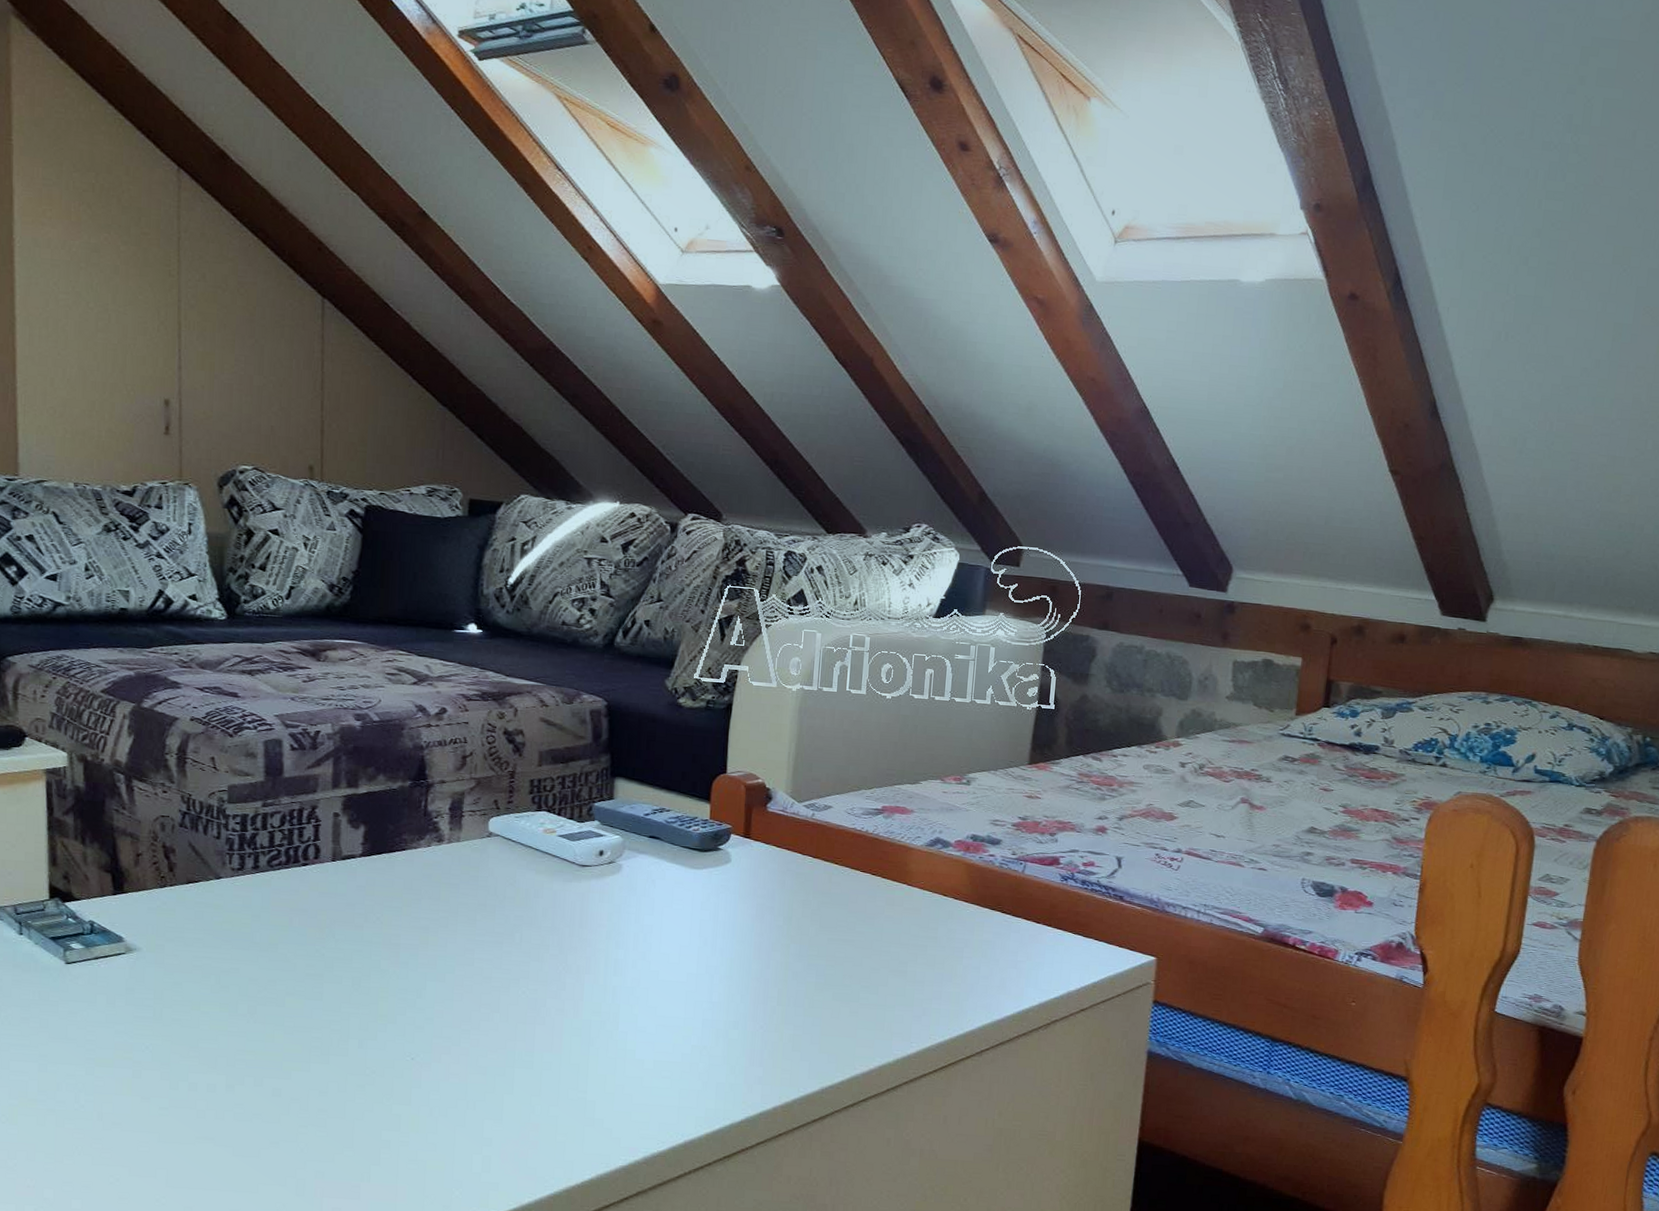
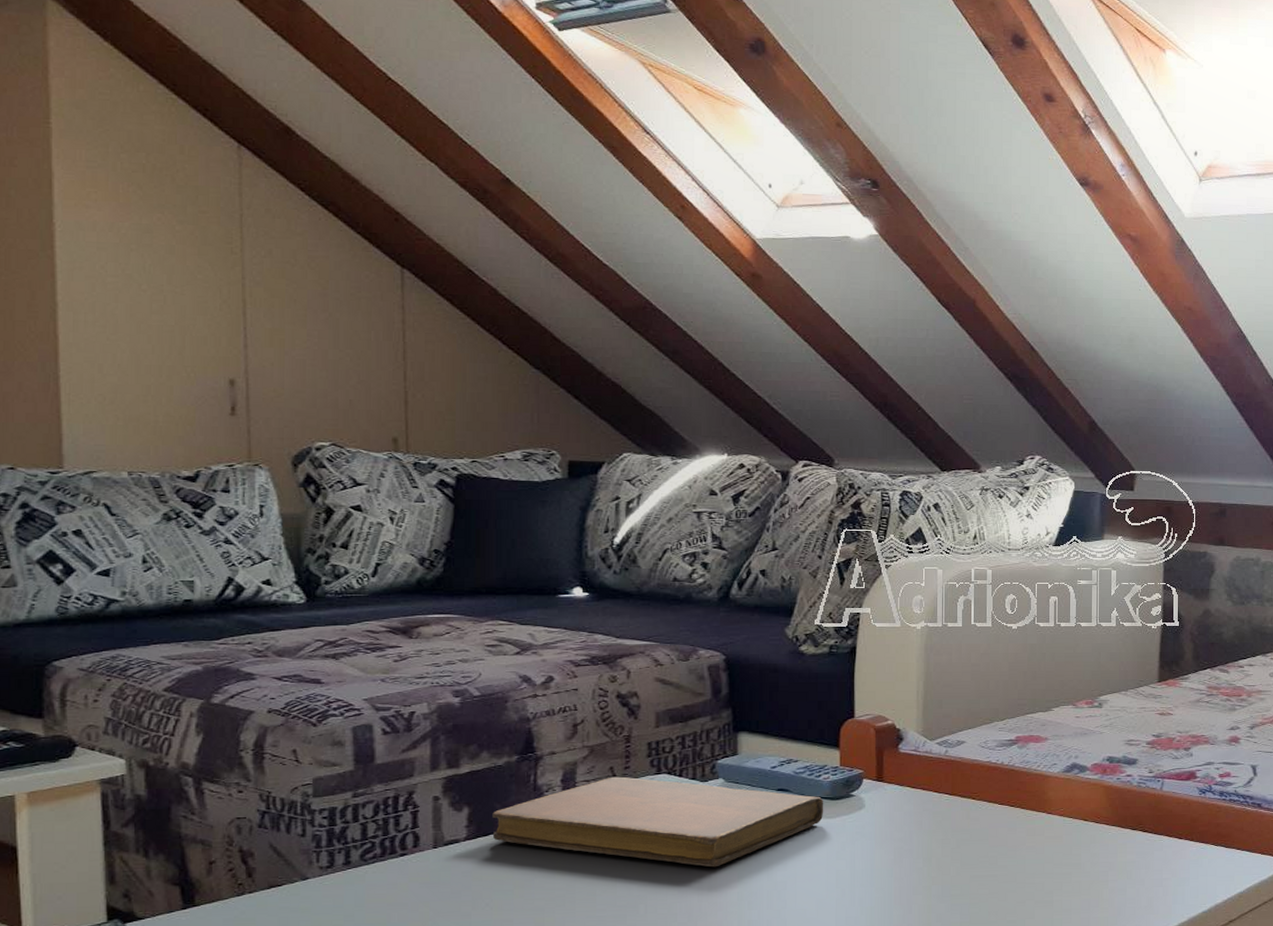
notebook: none [386,809,693,905] -> present [492,776,824,867]

